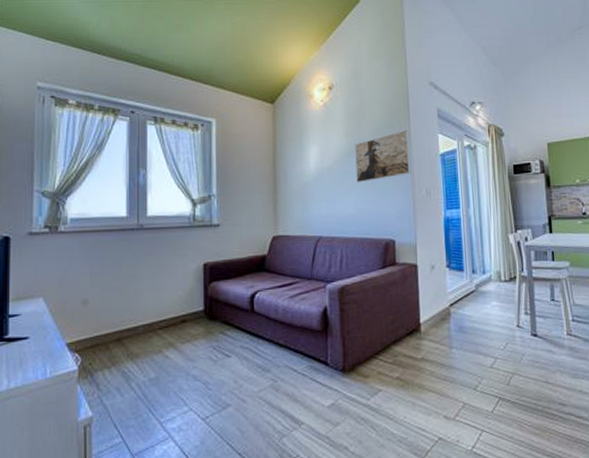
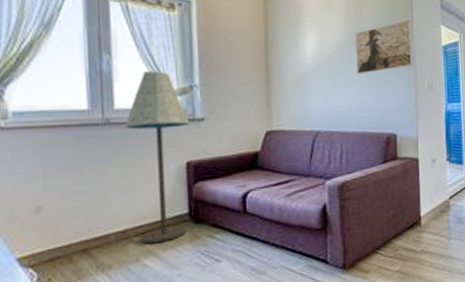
floor lamp: none [155,183,208,337] -> present [125,71,190,244]

